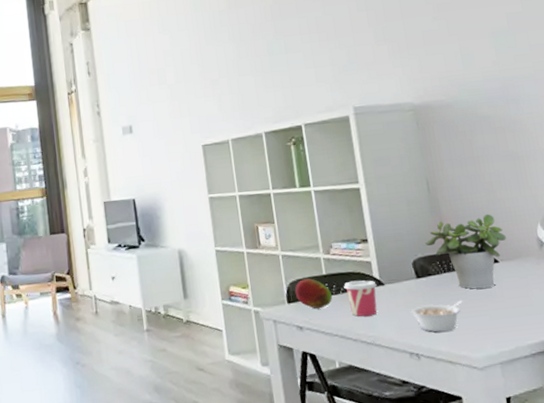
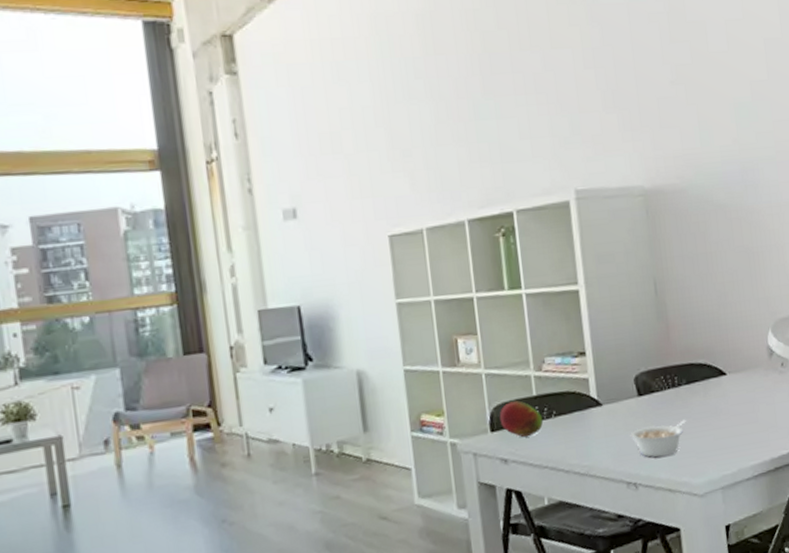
cup: present [344,280,378,317] -> none [556,400,595,444]
potted plant: present [425,214,507,289] -> none [649,319,736,407]

